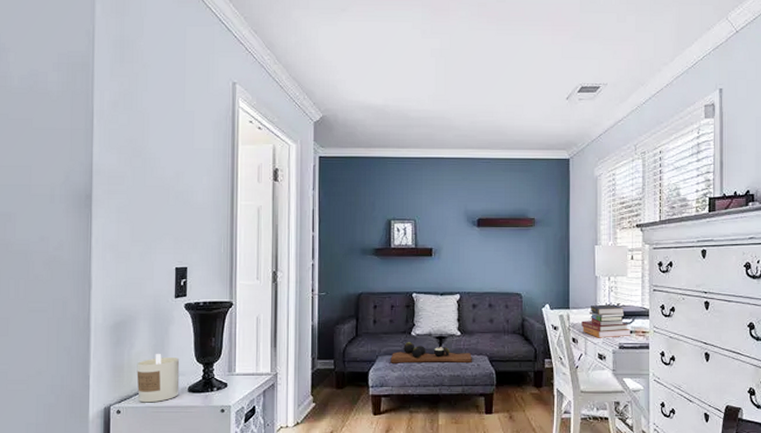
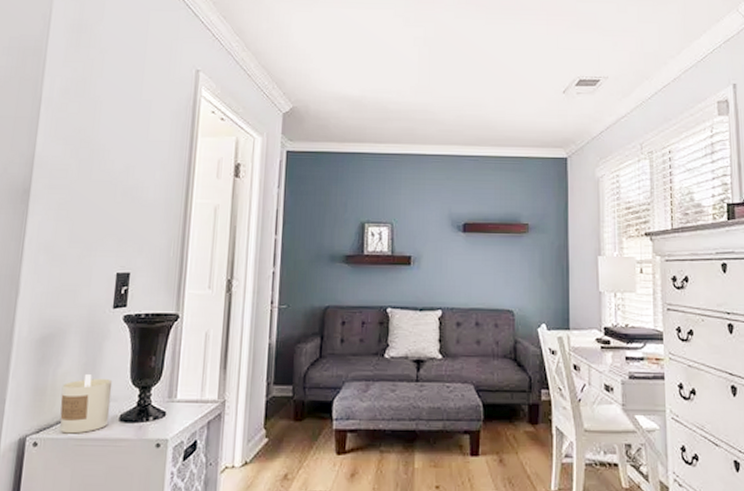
decorative tray: present [390,341,472,364] -> none [359,364,455,393]
books: present [581,304,631,338] -> none [584,325,642,366]

